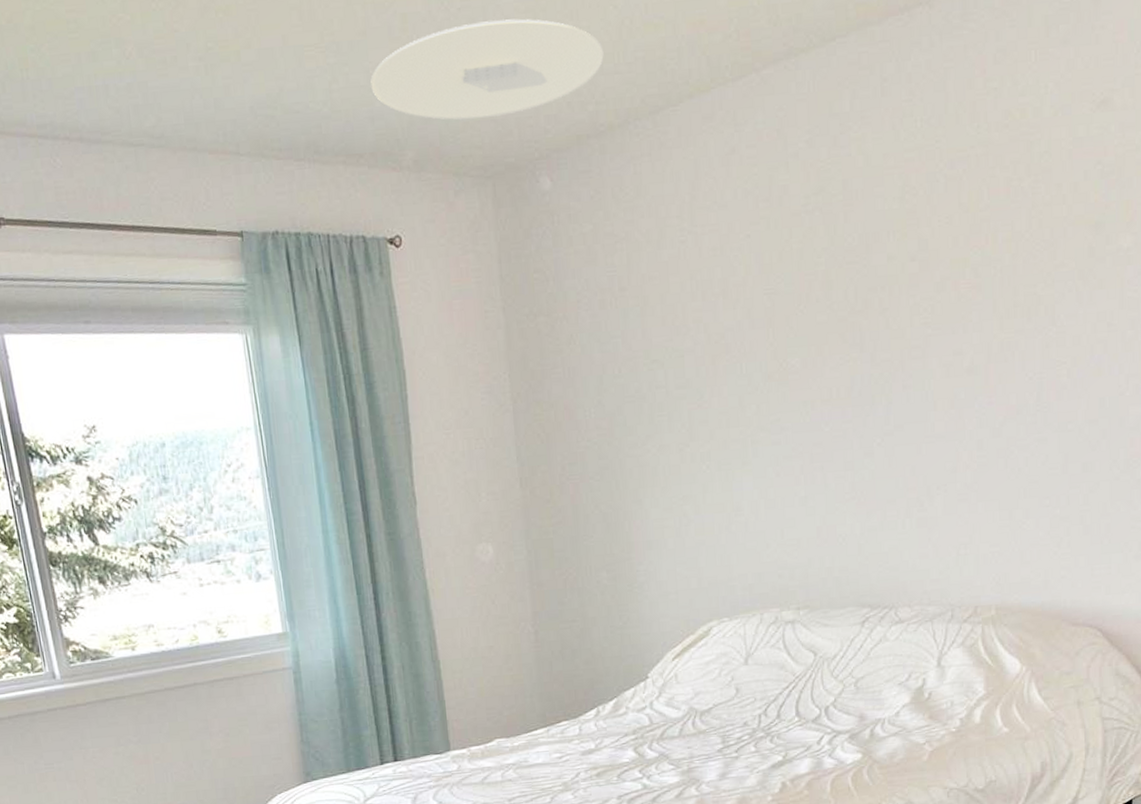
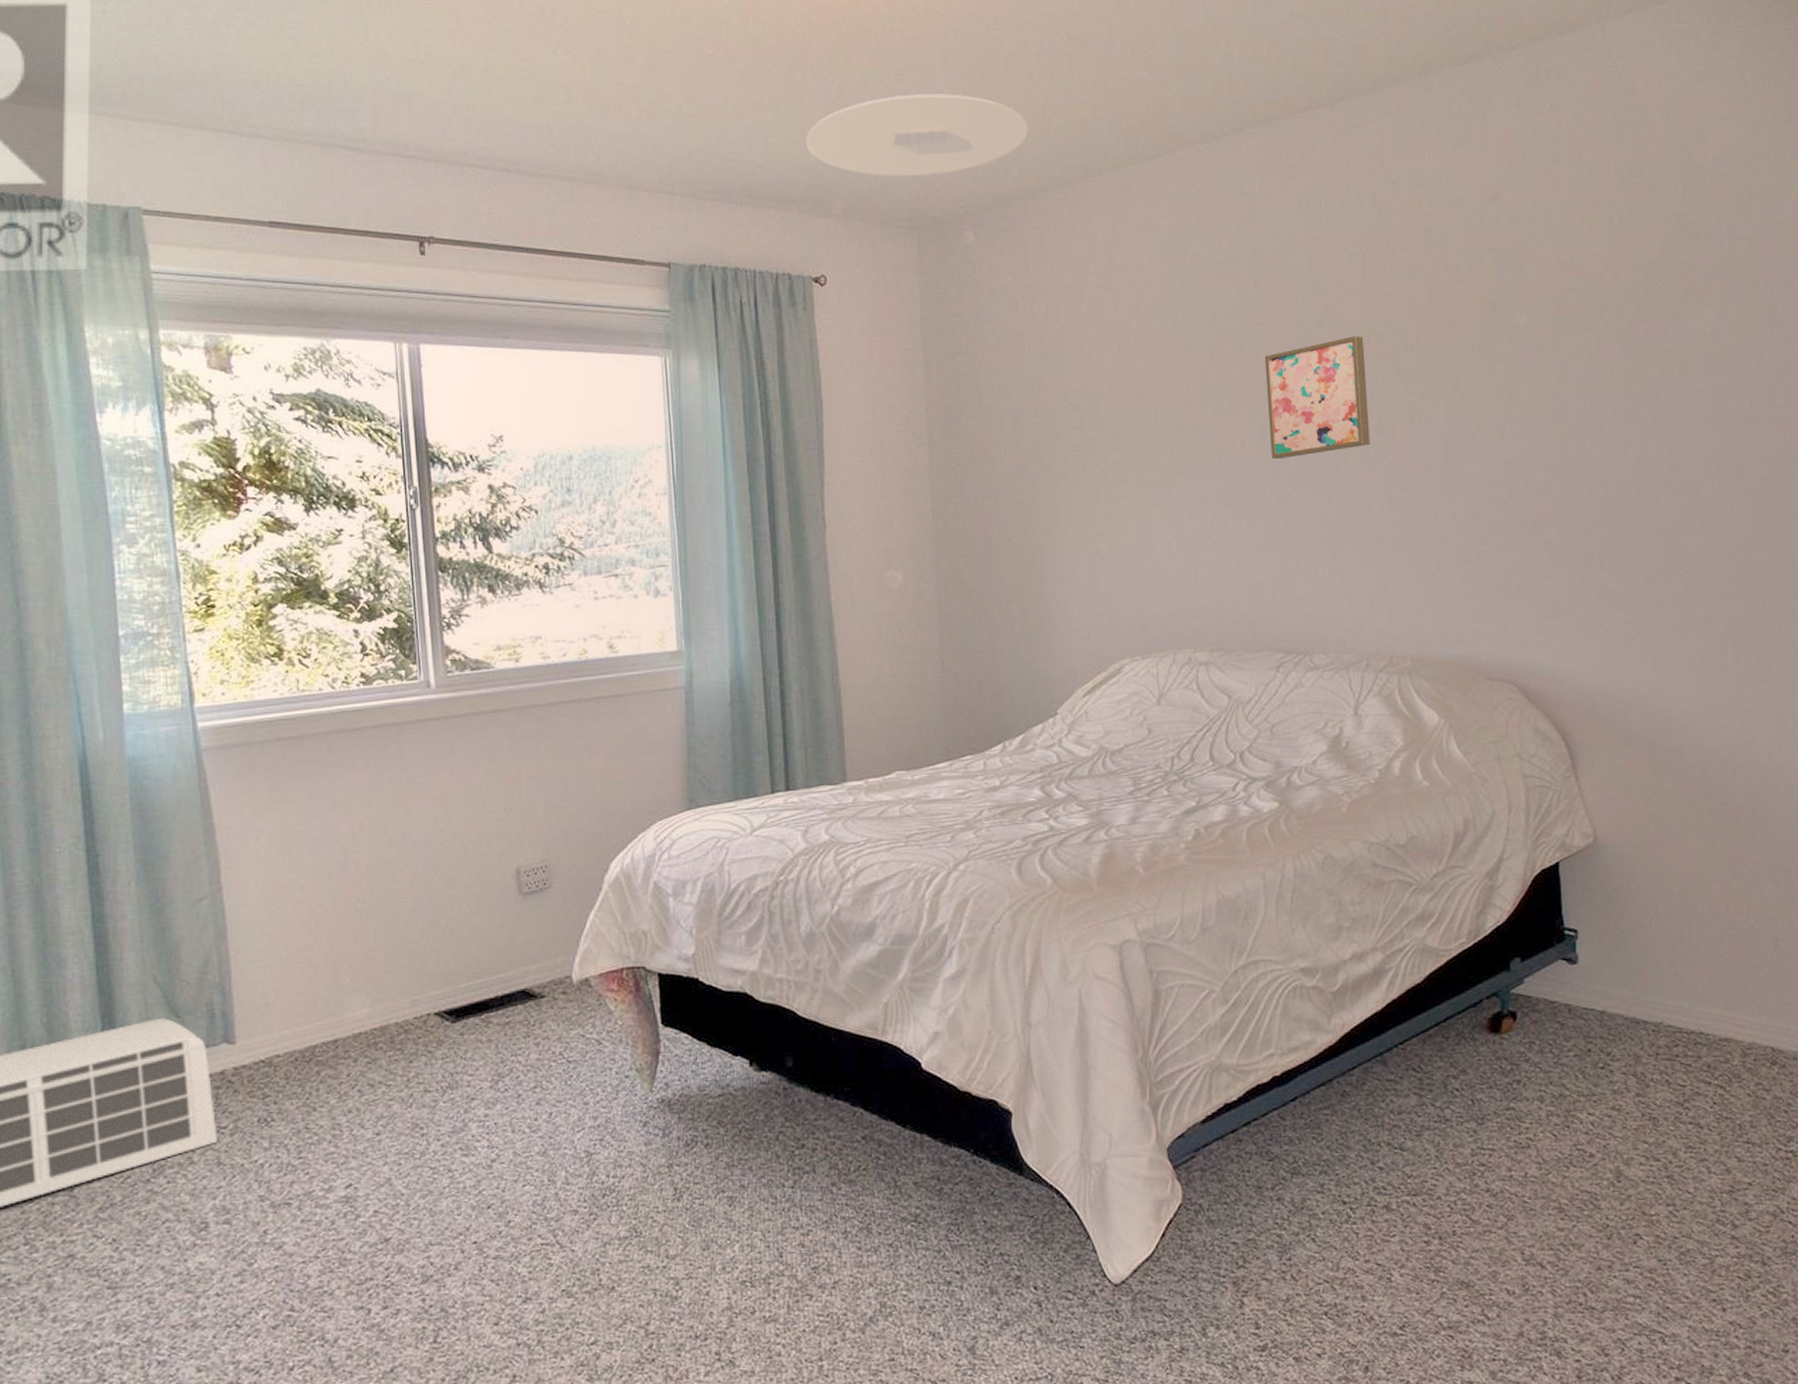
wall art: none [853,269,962,409] -> present [1264,336,1370,460]

